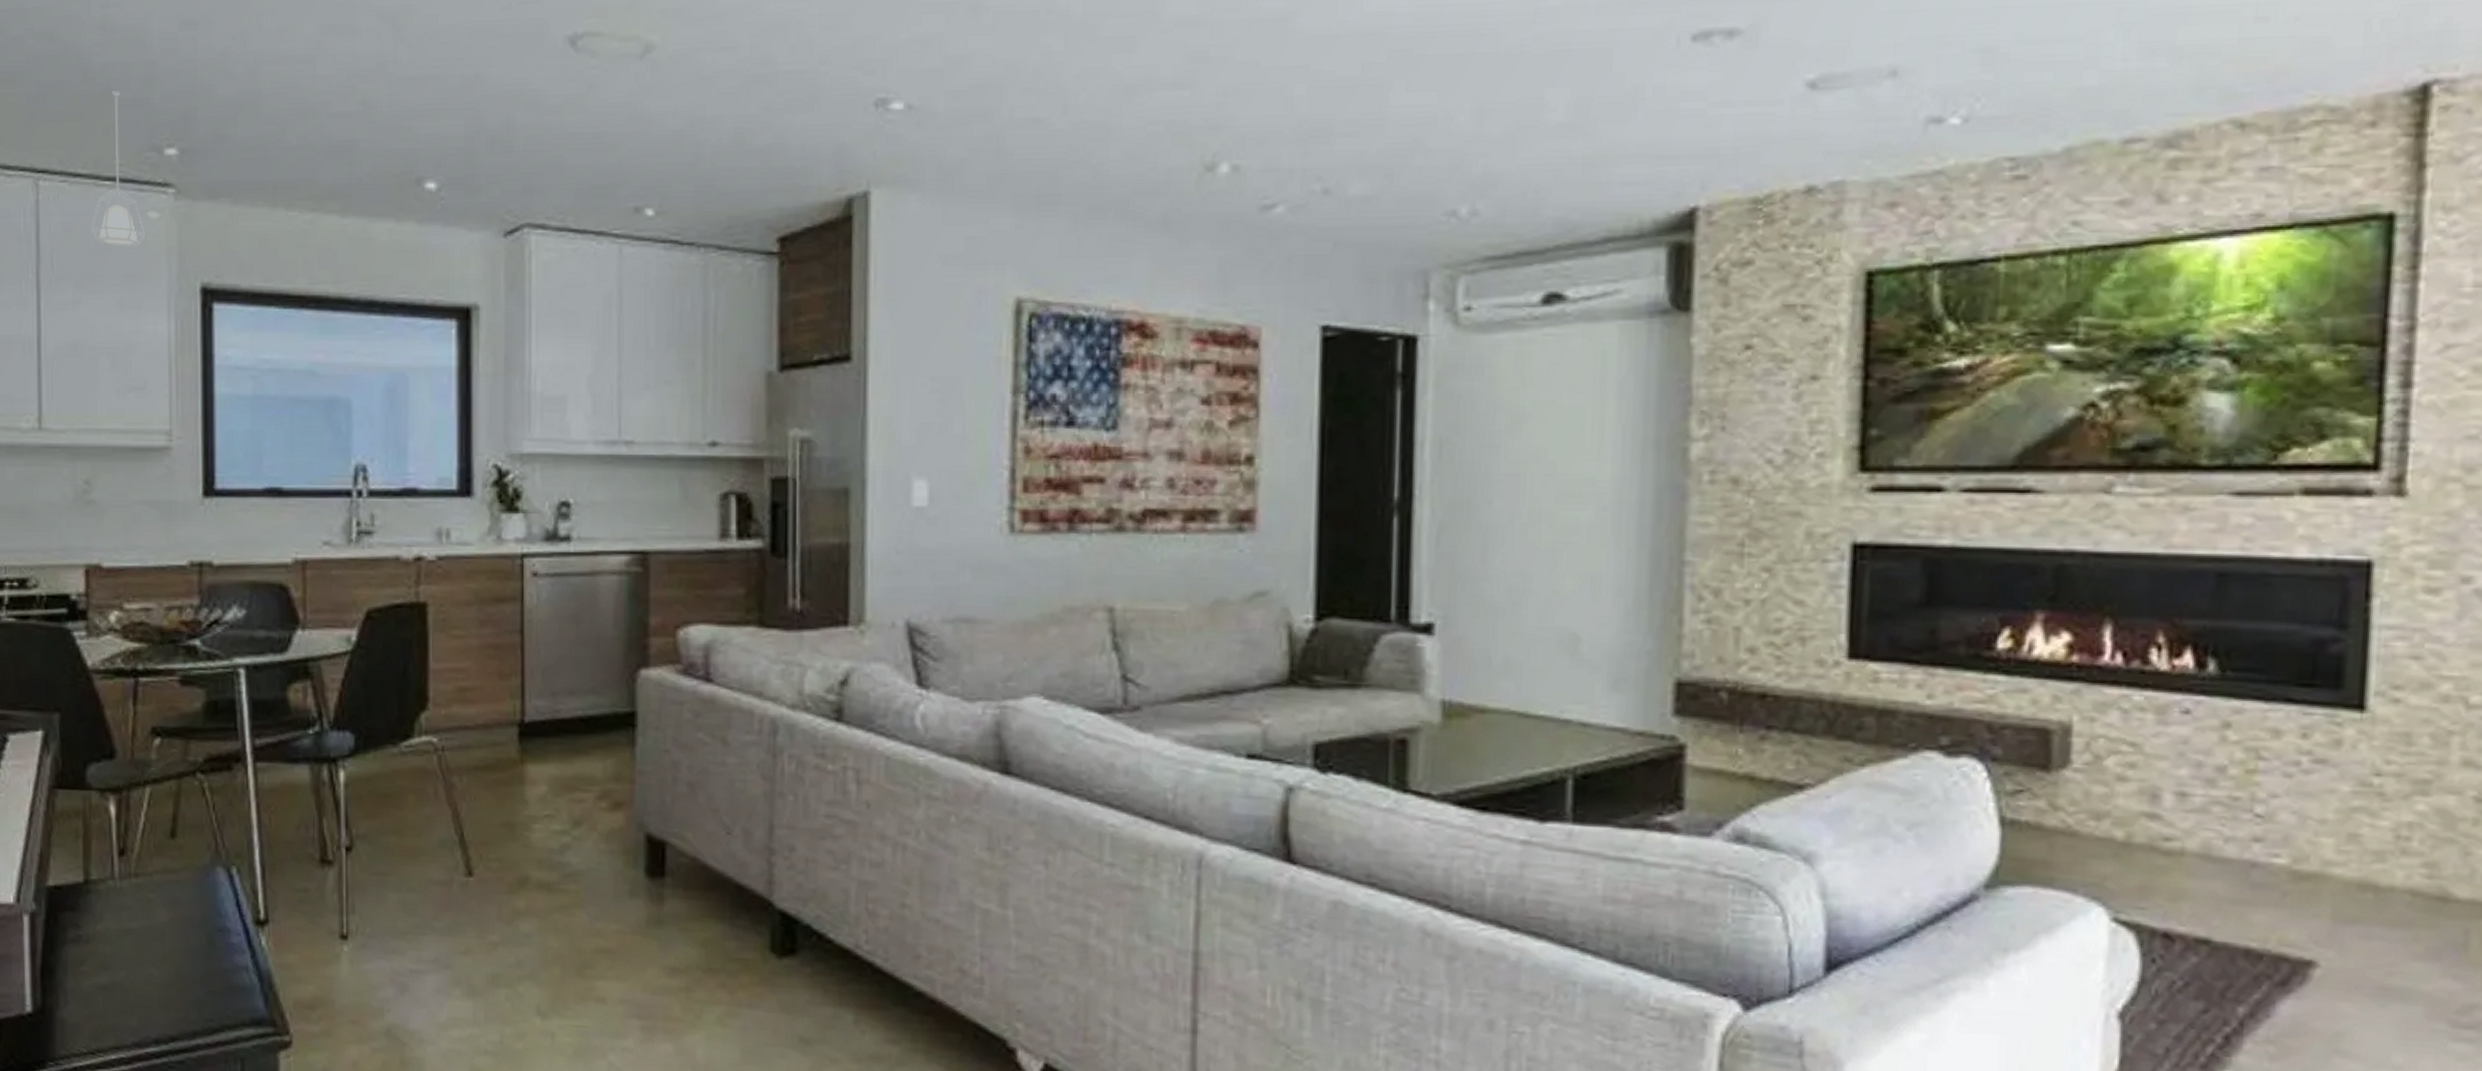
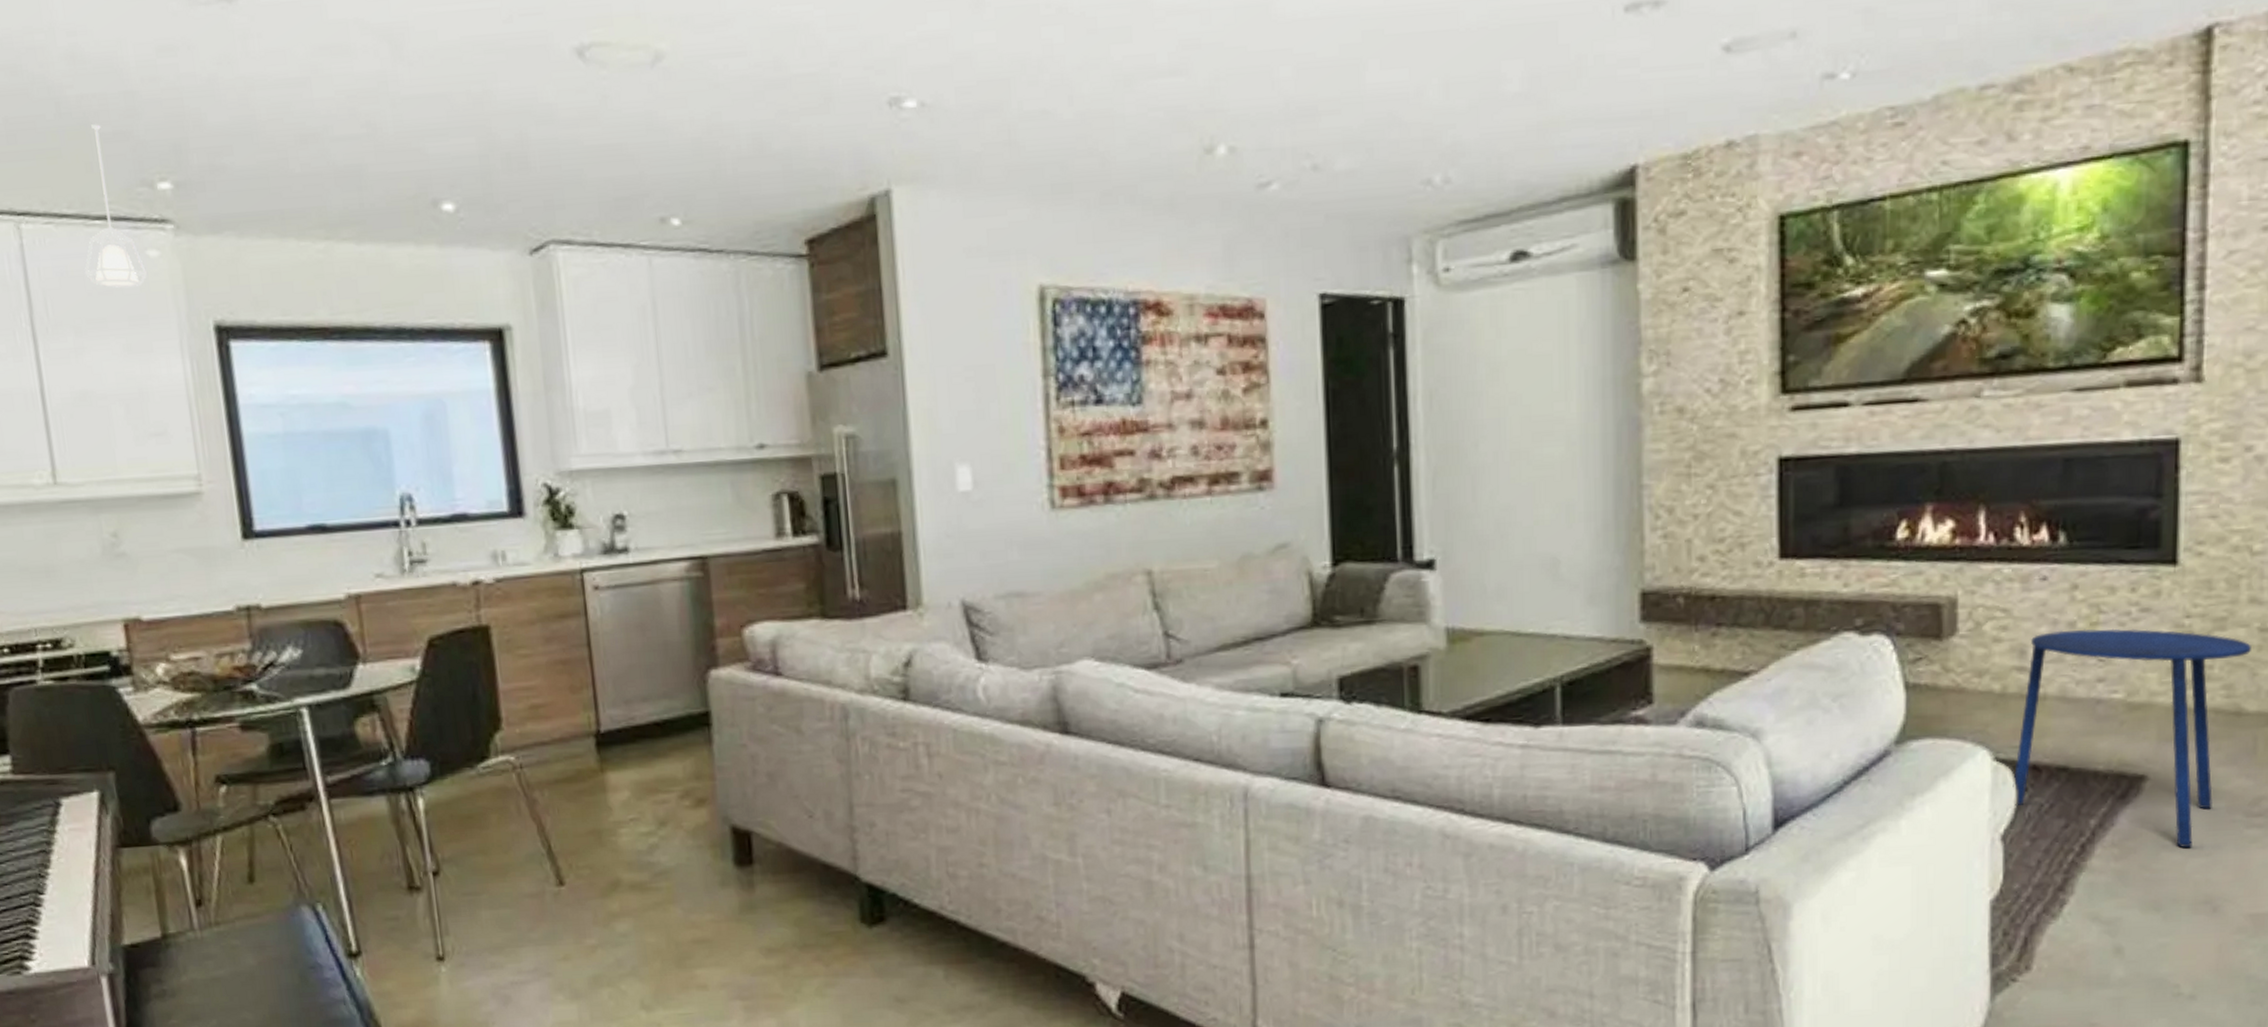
side table: none [2136,775,2464,1057] -> present [2013,628,2251,849]

